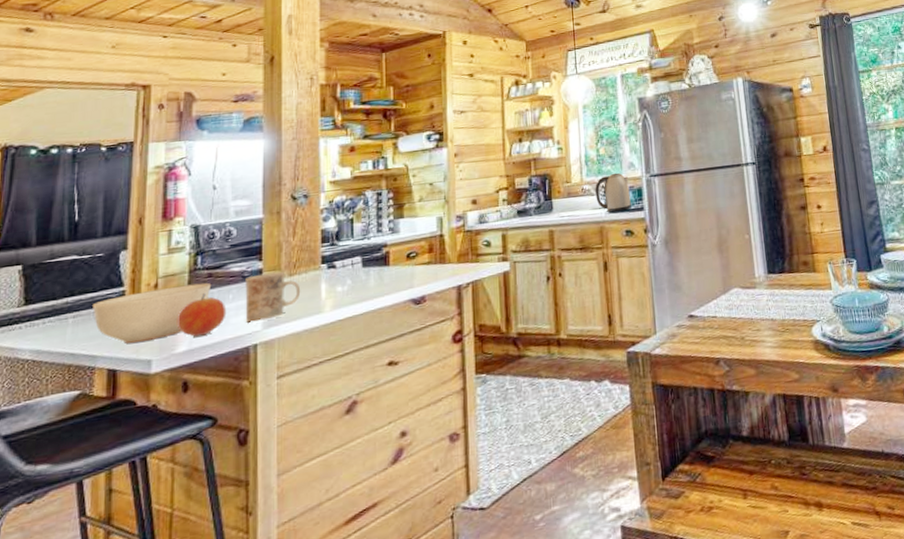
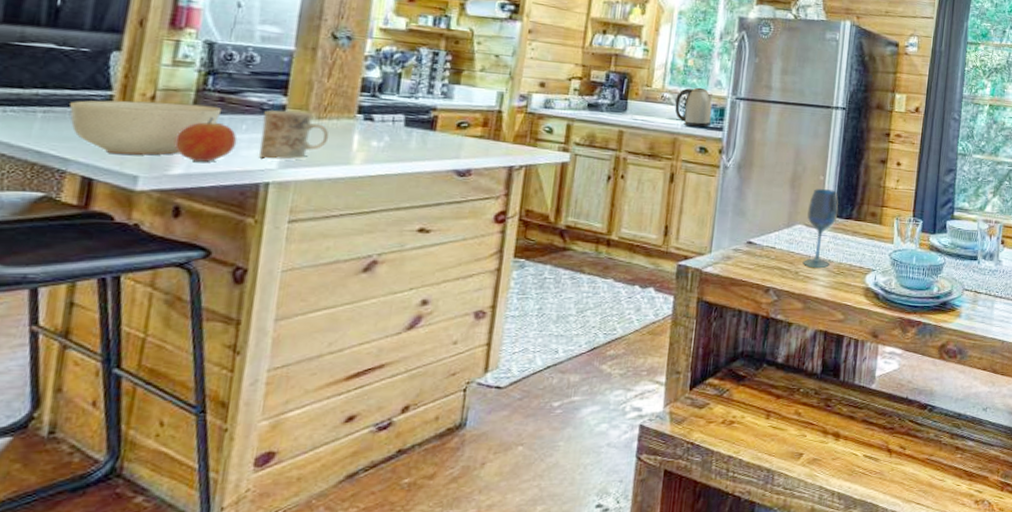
wineglass: none [739,246,773,331] -> present [802,189,838,269]

